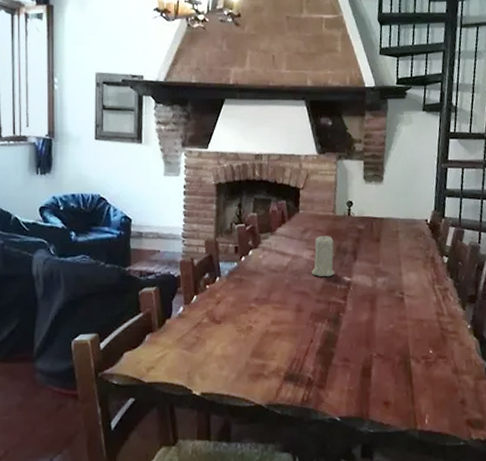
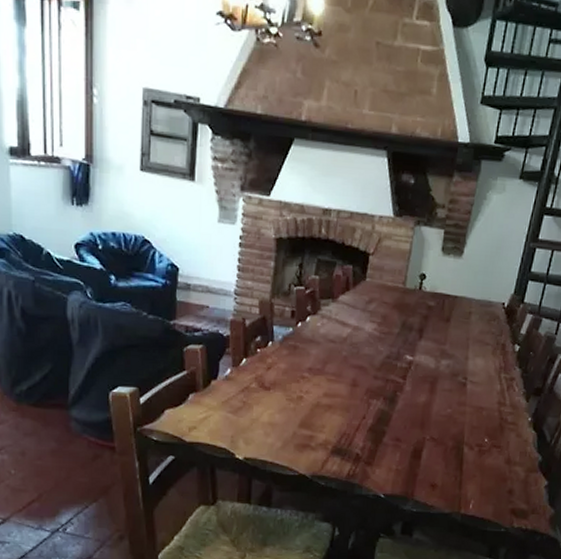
candle: present [311,235,334,277] -> none [372,308,400,354]

